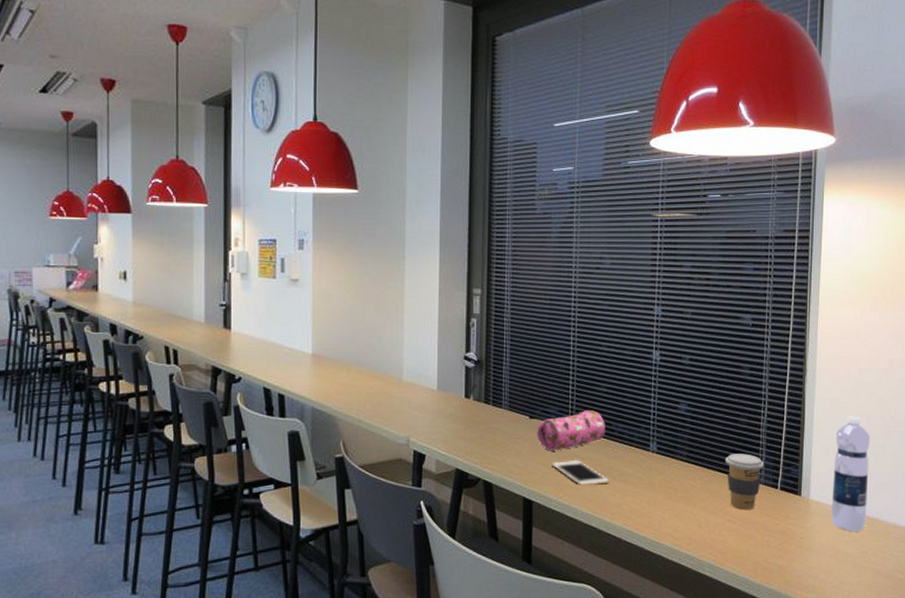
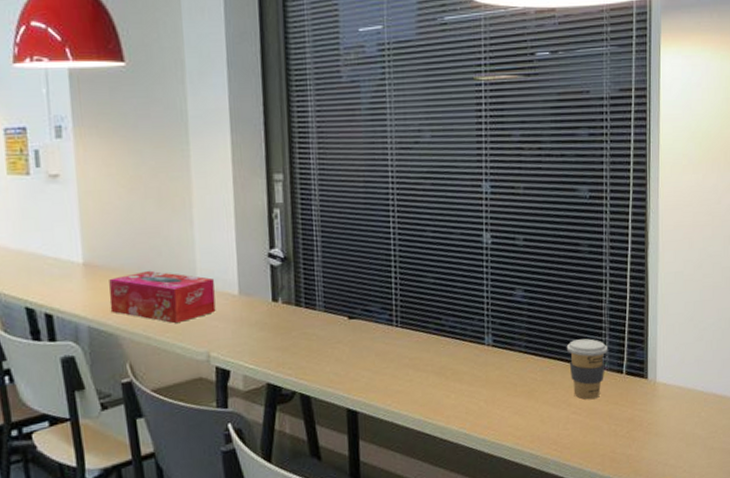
tissue box: none [330,363,417,411] -> present [109,270,216,324]
pencil case: present [537,410,605,451] -> none [357,304,435,354]
cell phone: present [552,459,610,486] -> none [377,361,443,389]
water bottle: present [831,416,871,532] -> none [679,289,717,412]

